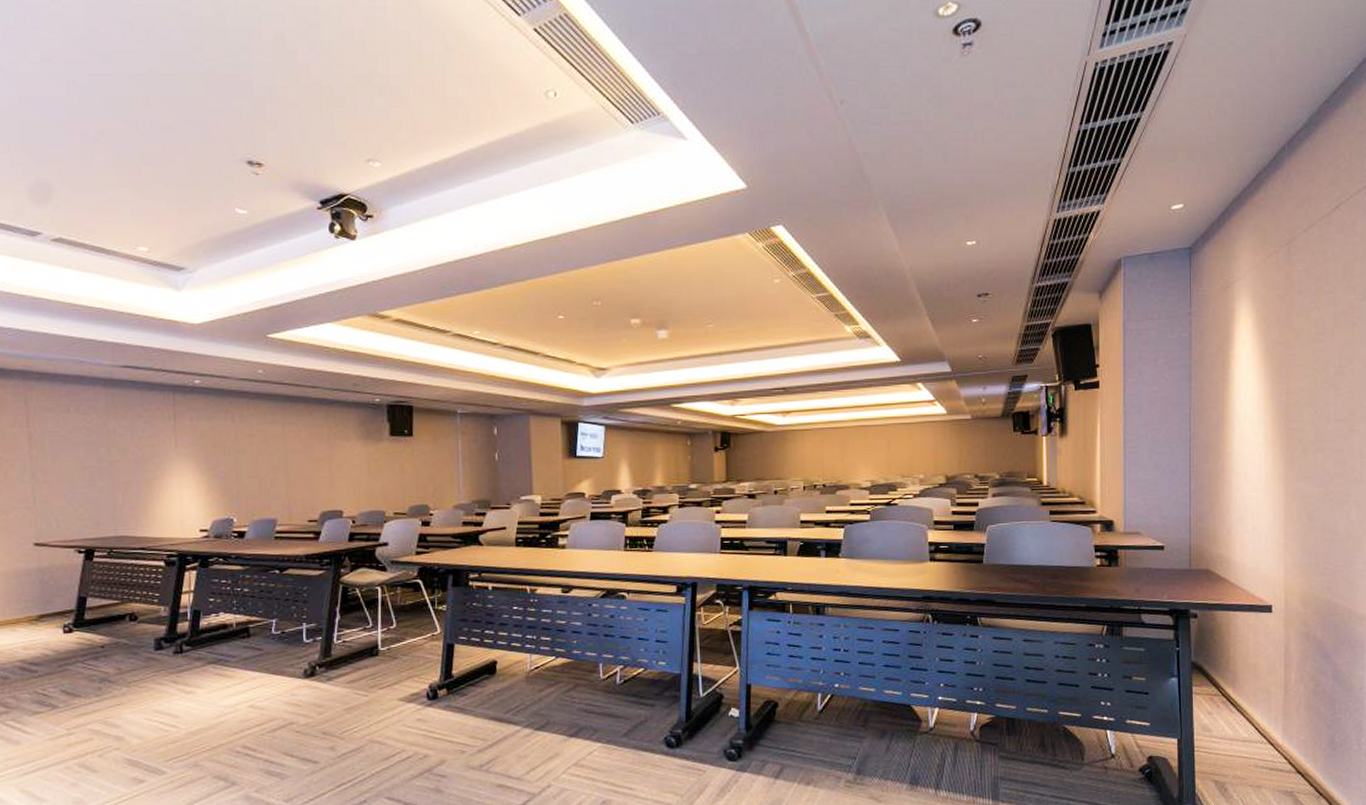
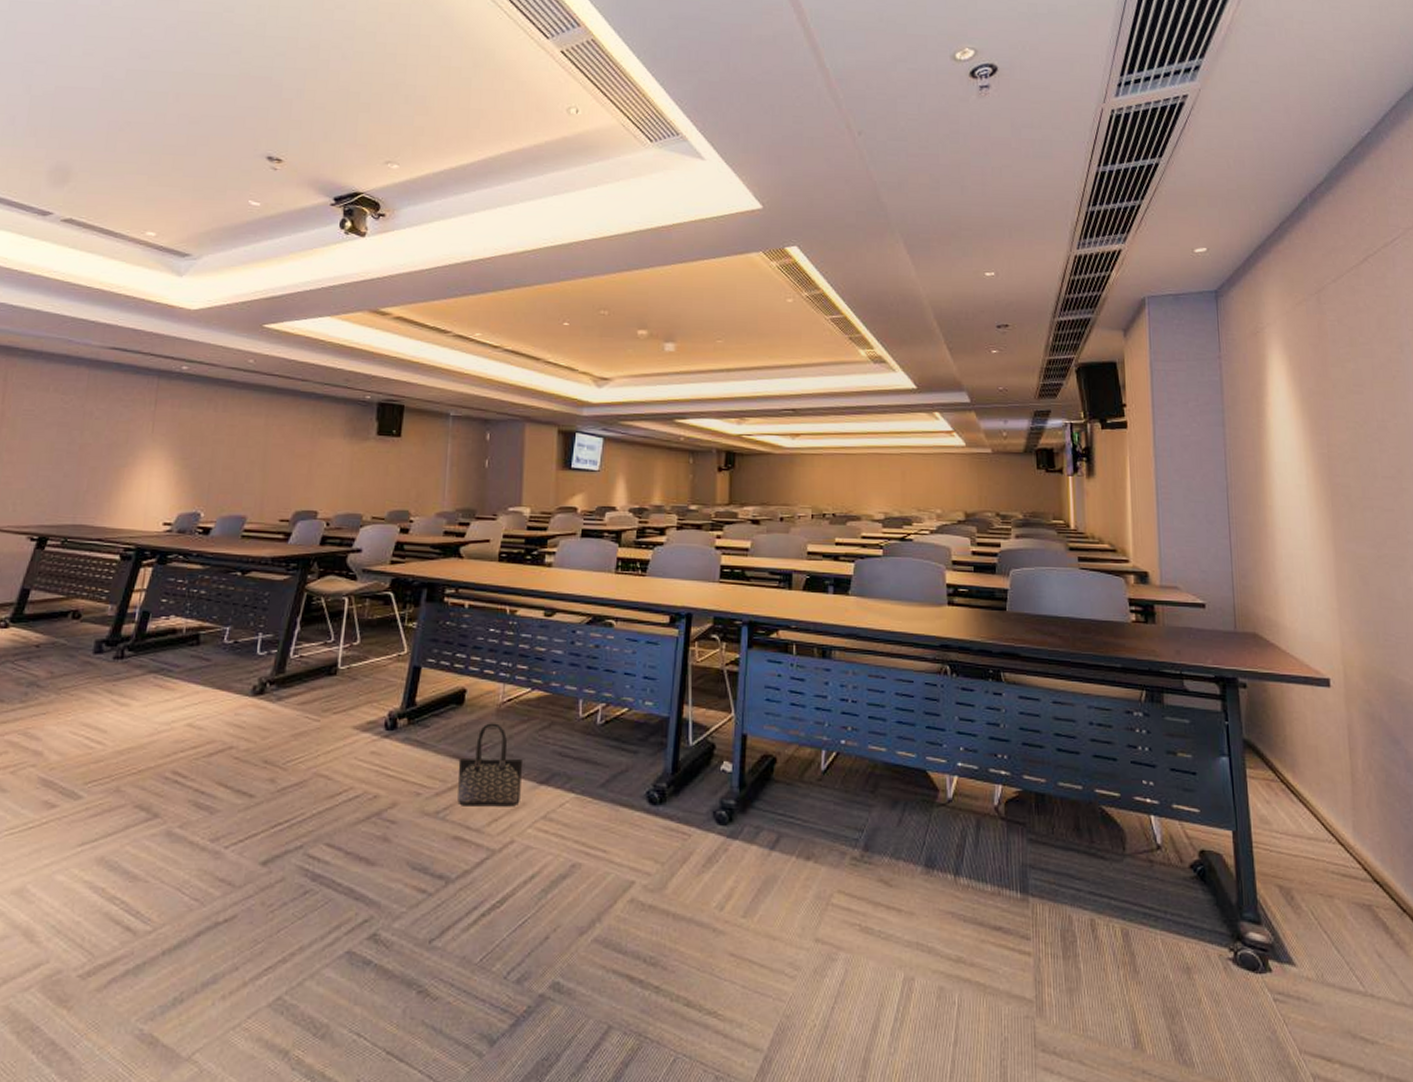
tote bag: none [496,688,554,760] -> present [457,723,524,807]

